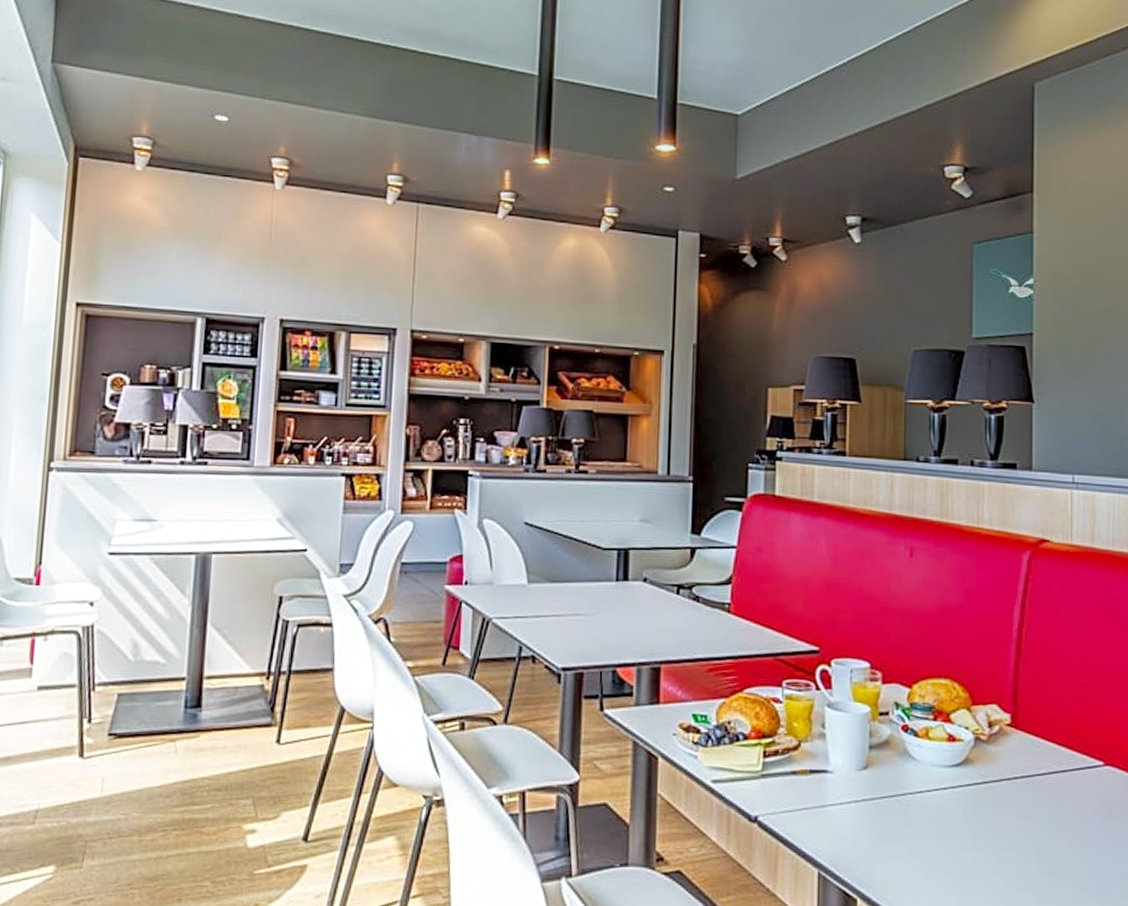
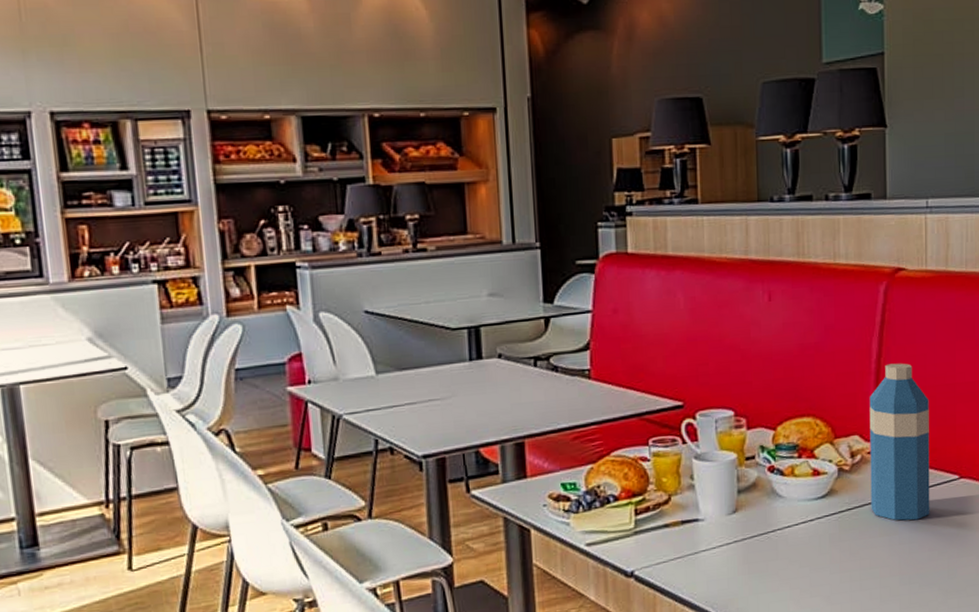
water bottle: none [1008,635,1072,804] -> present [869,363,930,521]

